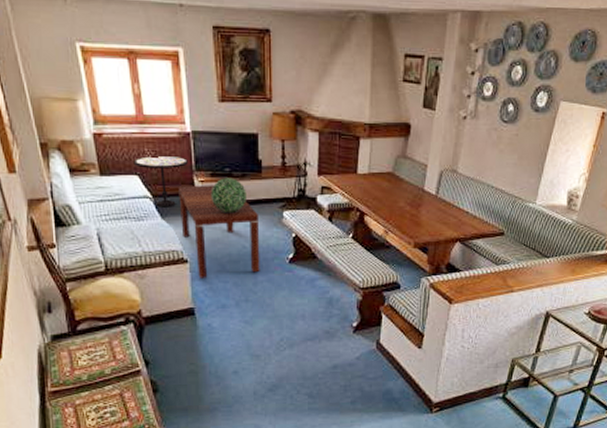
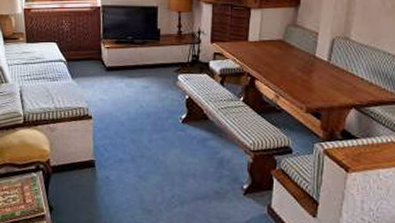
side table: present [133,156,188,208] -> none [53,27,97,70]
coffee table: present [178,185,260,278] -> none [87,51,156,134]
decorative sphere: present [210,178,247,214] -> none [114,45,146,76]

